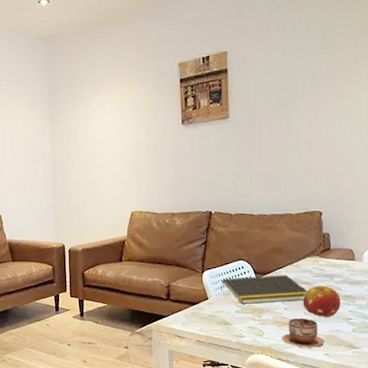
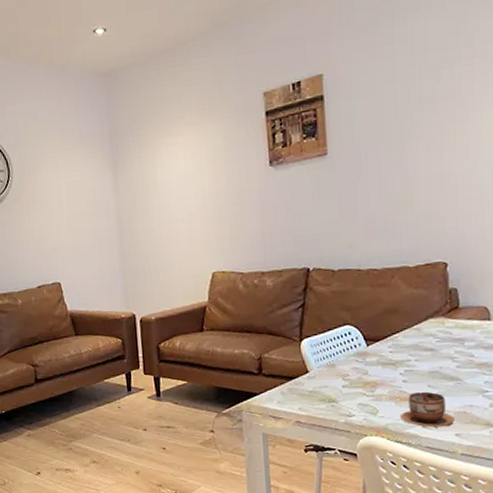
notepad: present [221,274,307,304] -> none [323,340,431,377]
fruit: present [302,286,341,317] -> none [425,352,474,390]

